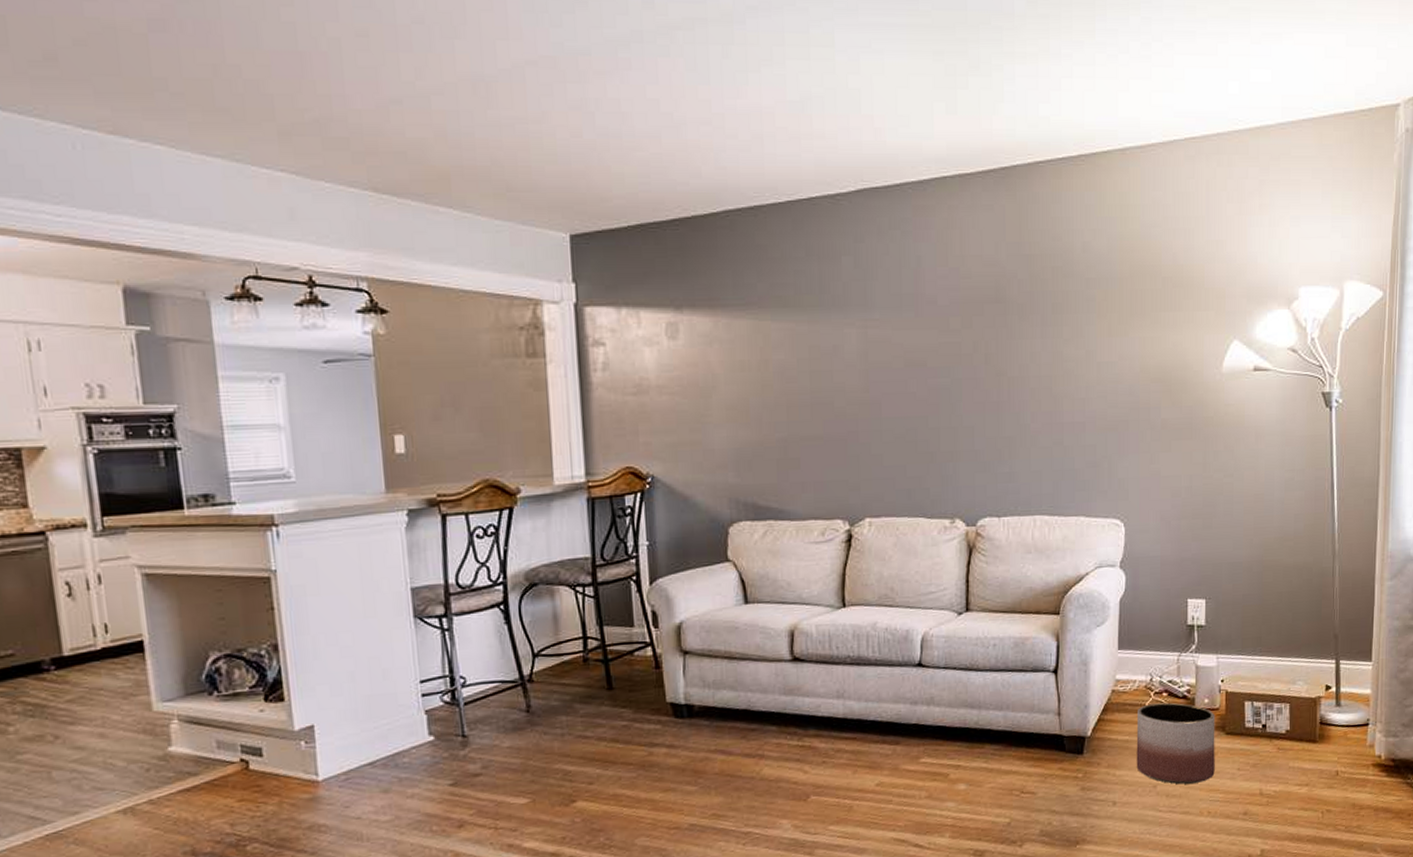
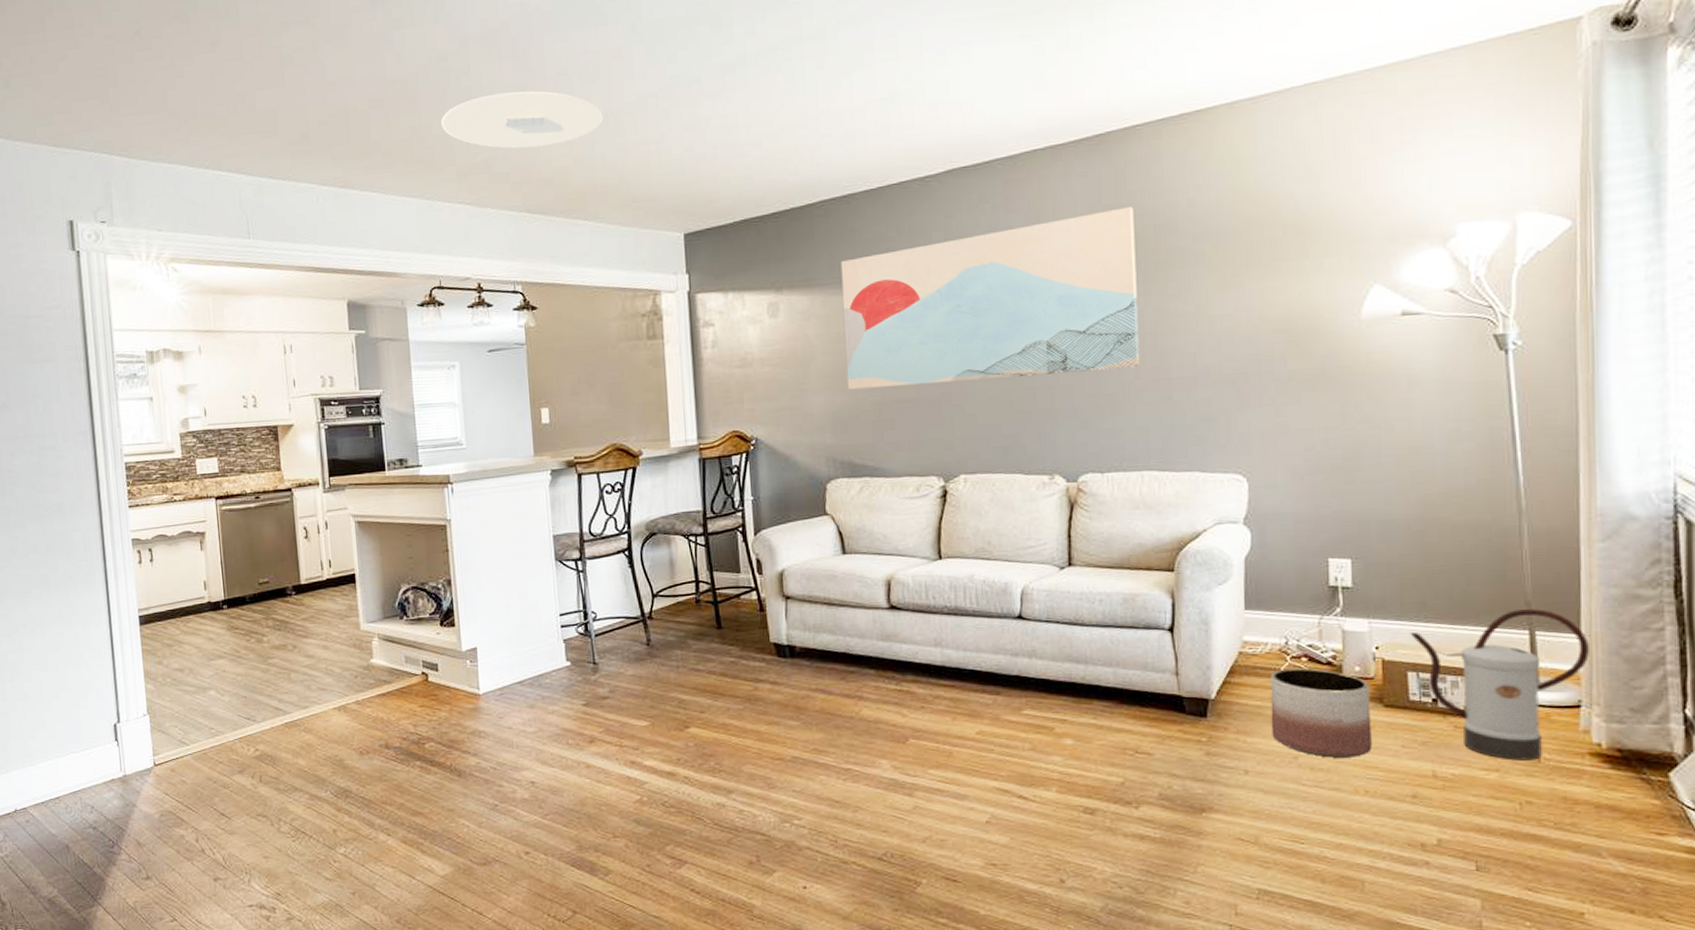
ceiling light: none [253,35,471,111] -> present [441,91,604,149]
wall art: none [746,246,1036,425] -> present [840,207,1140,390]
watering can: none [1247,640,1377,775] -> present [1409,609,1589,761]

